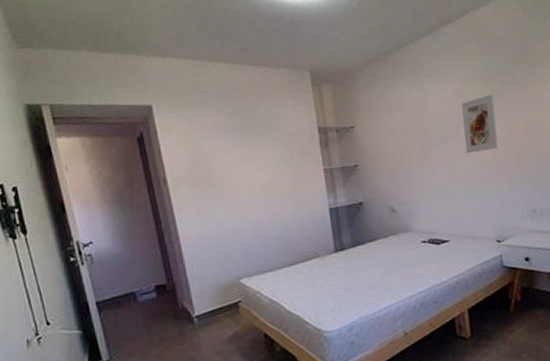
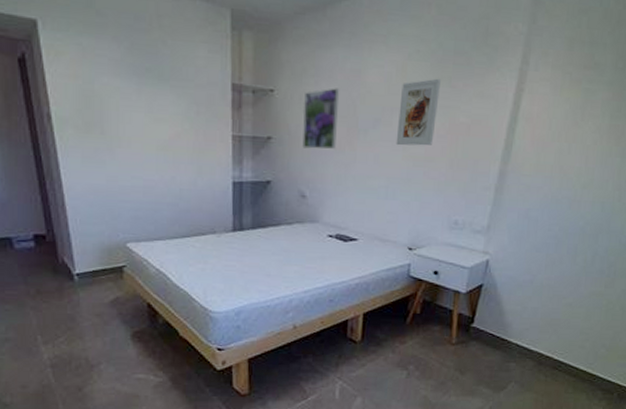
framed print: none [380,116,415,170] -> present [302,88,340,149]

